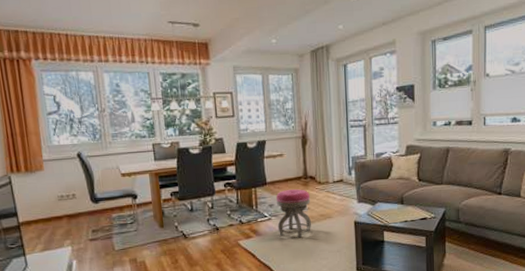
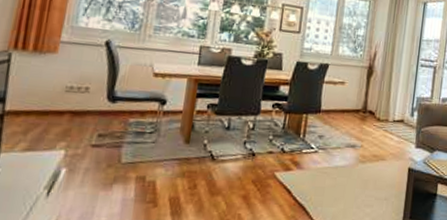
stool: present [276,189,312,238] -> none [323,121,366,178]

